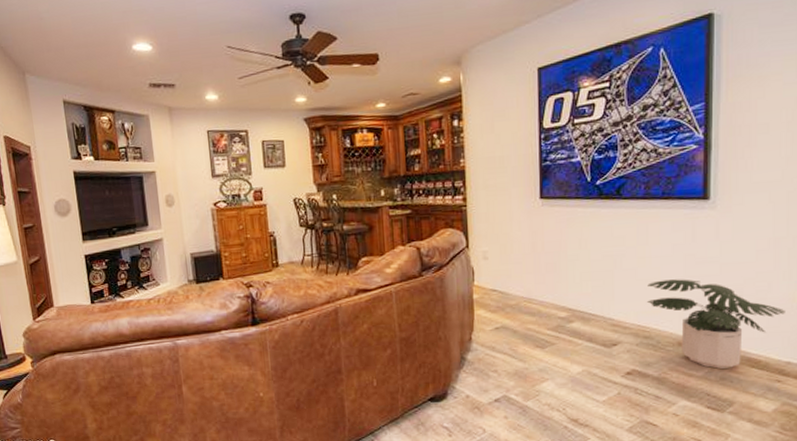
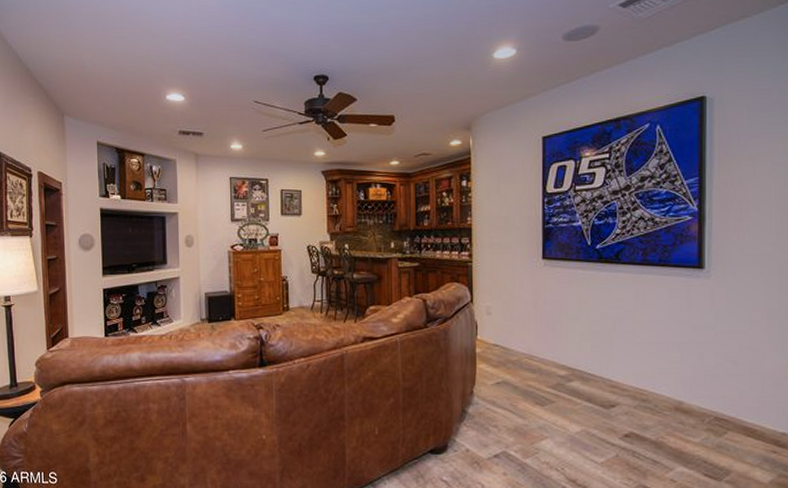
potted plant: present [646,279,785,370] -> none [644,344,779,437]

